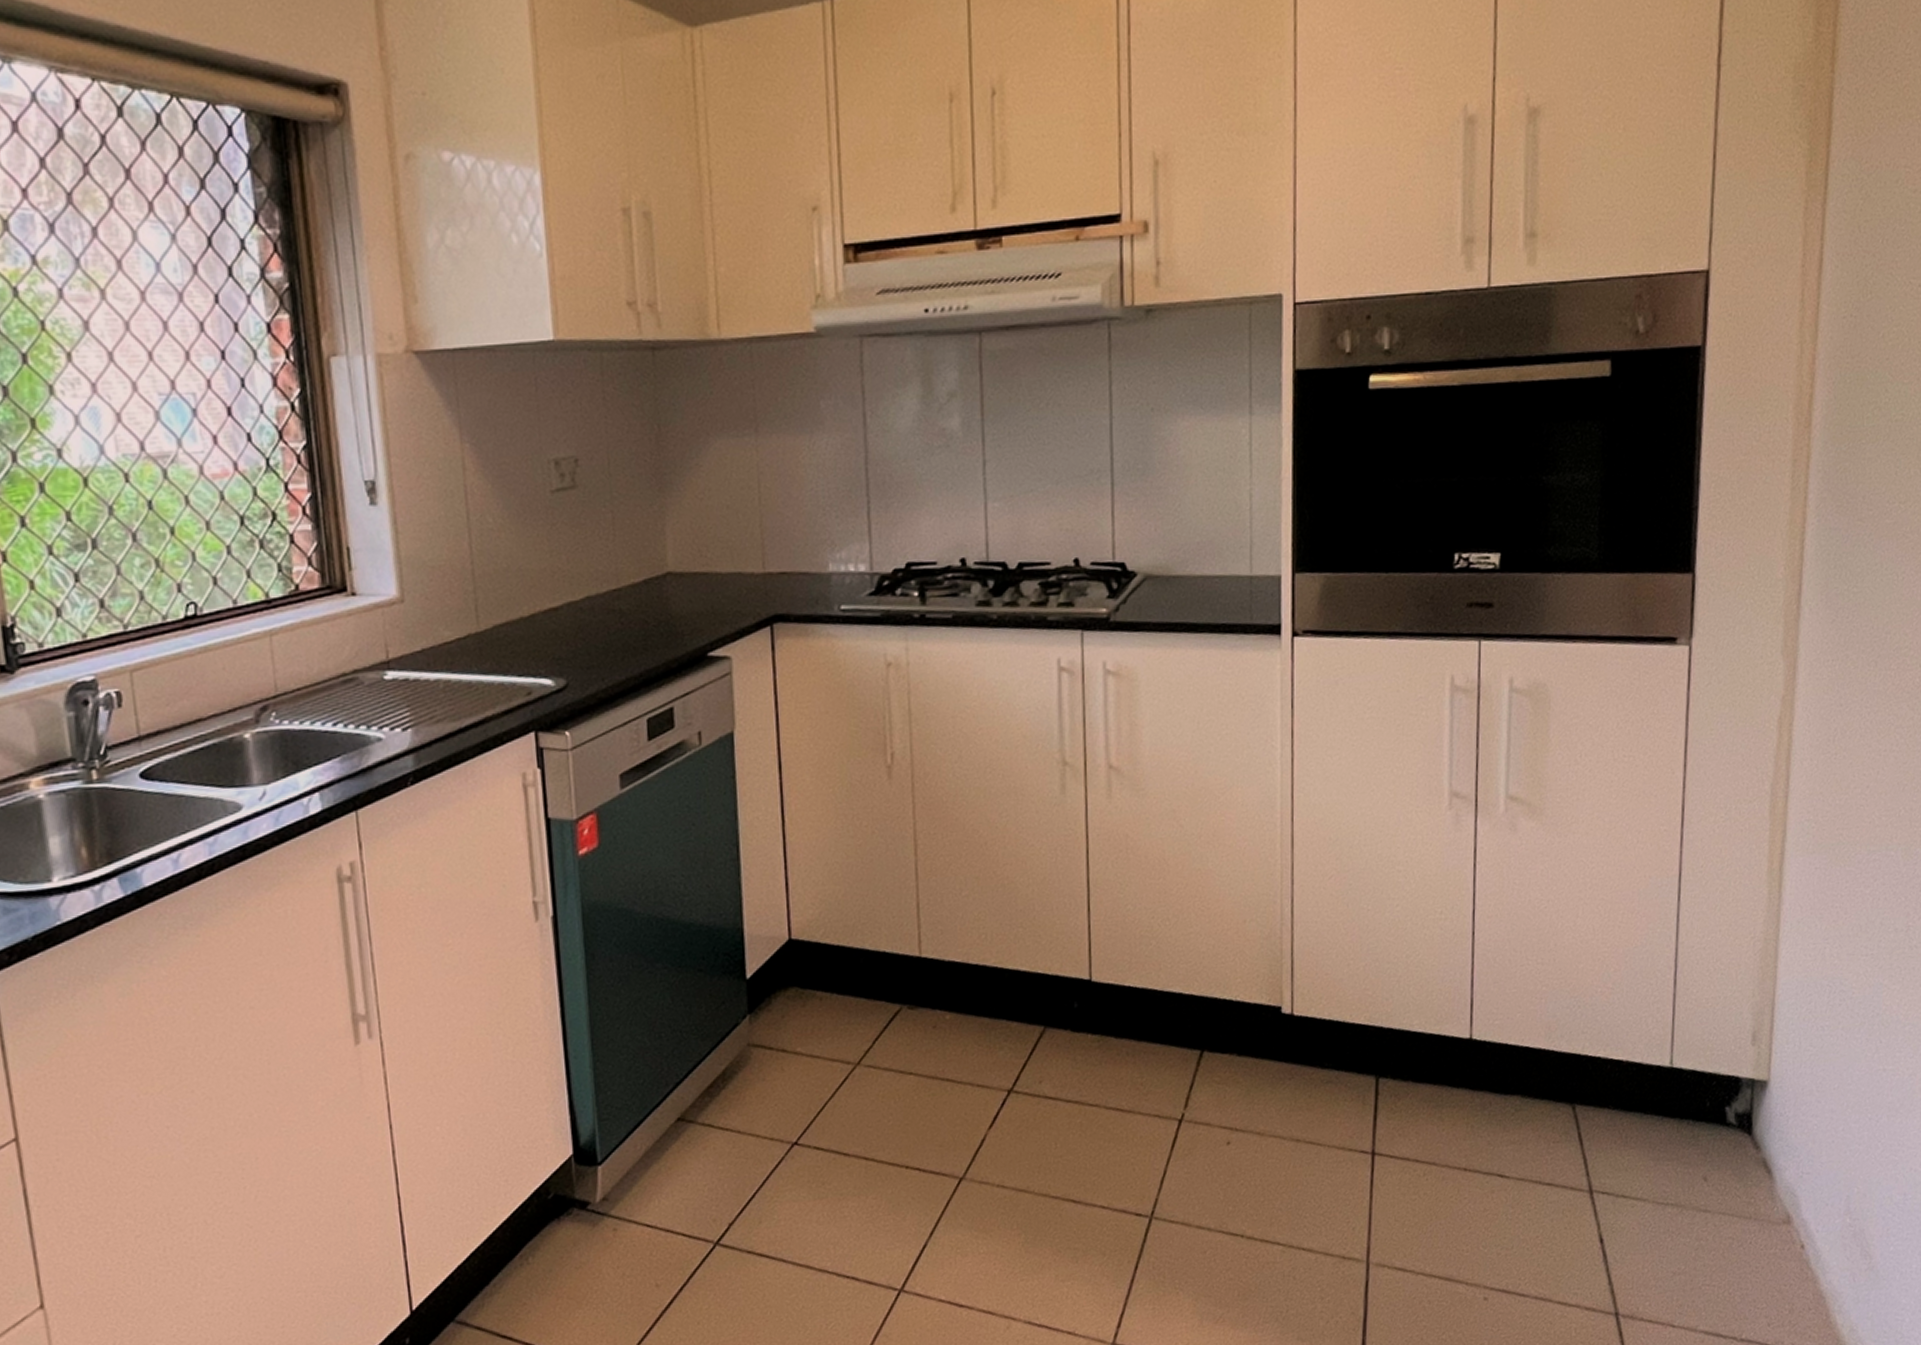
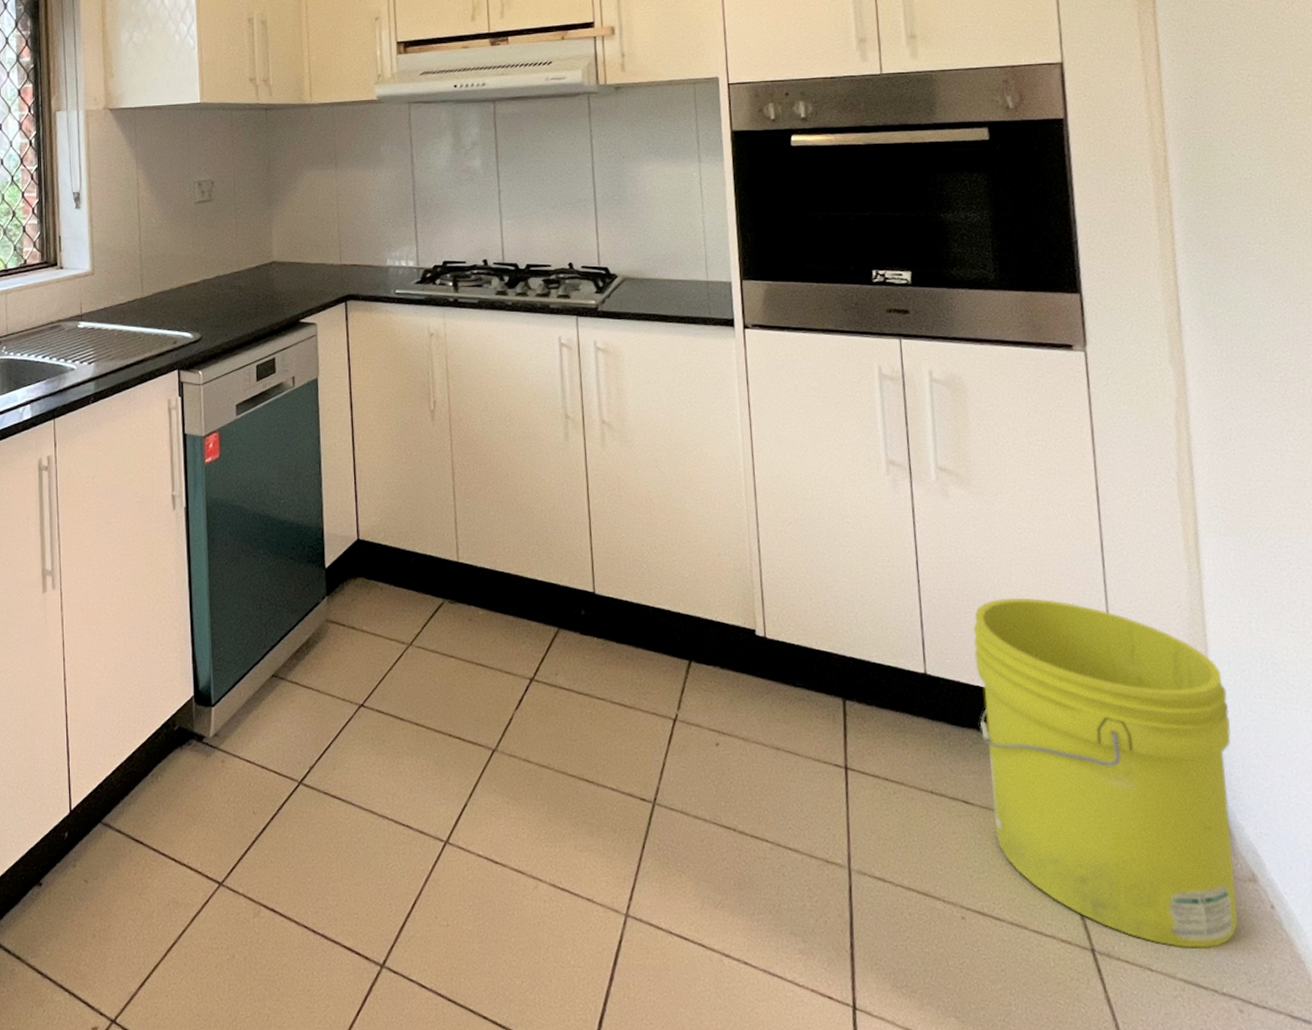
bucket: none [1525,942,1789,1300] -> present [973,597,1239,948]

